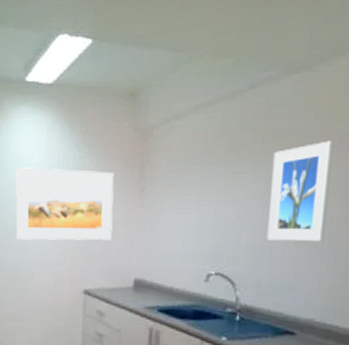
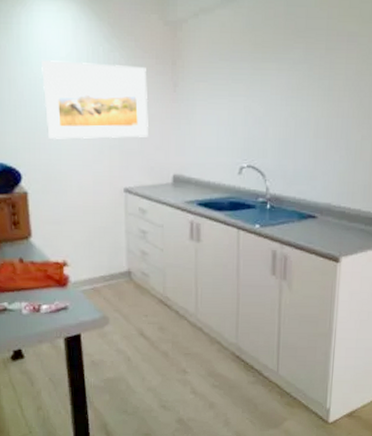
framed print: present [267,141,335,242] -> none [290,39,344,134]

